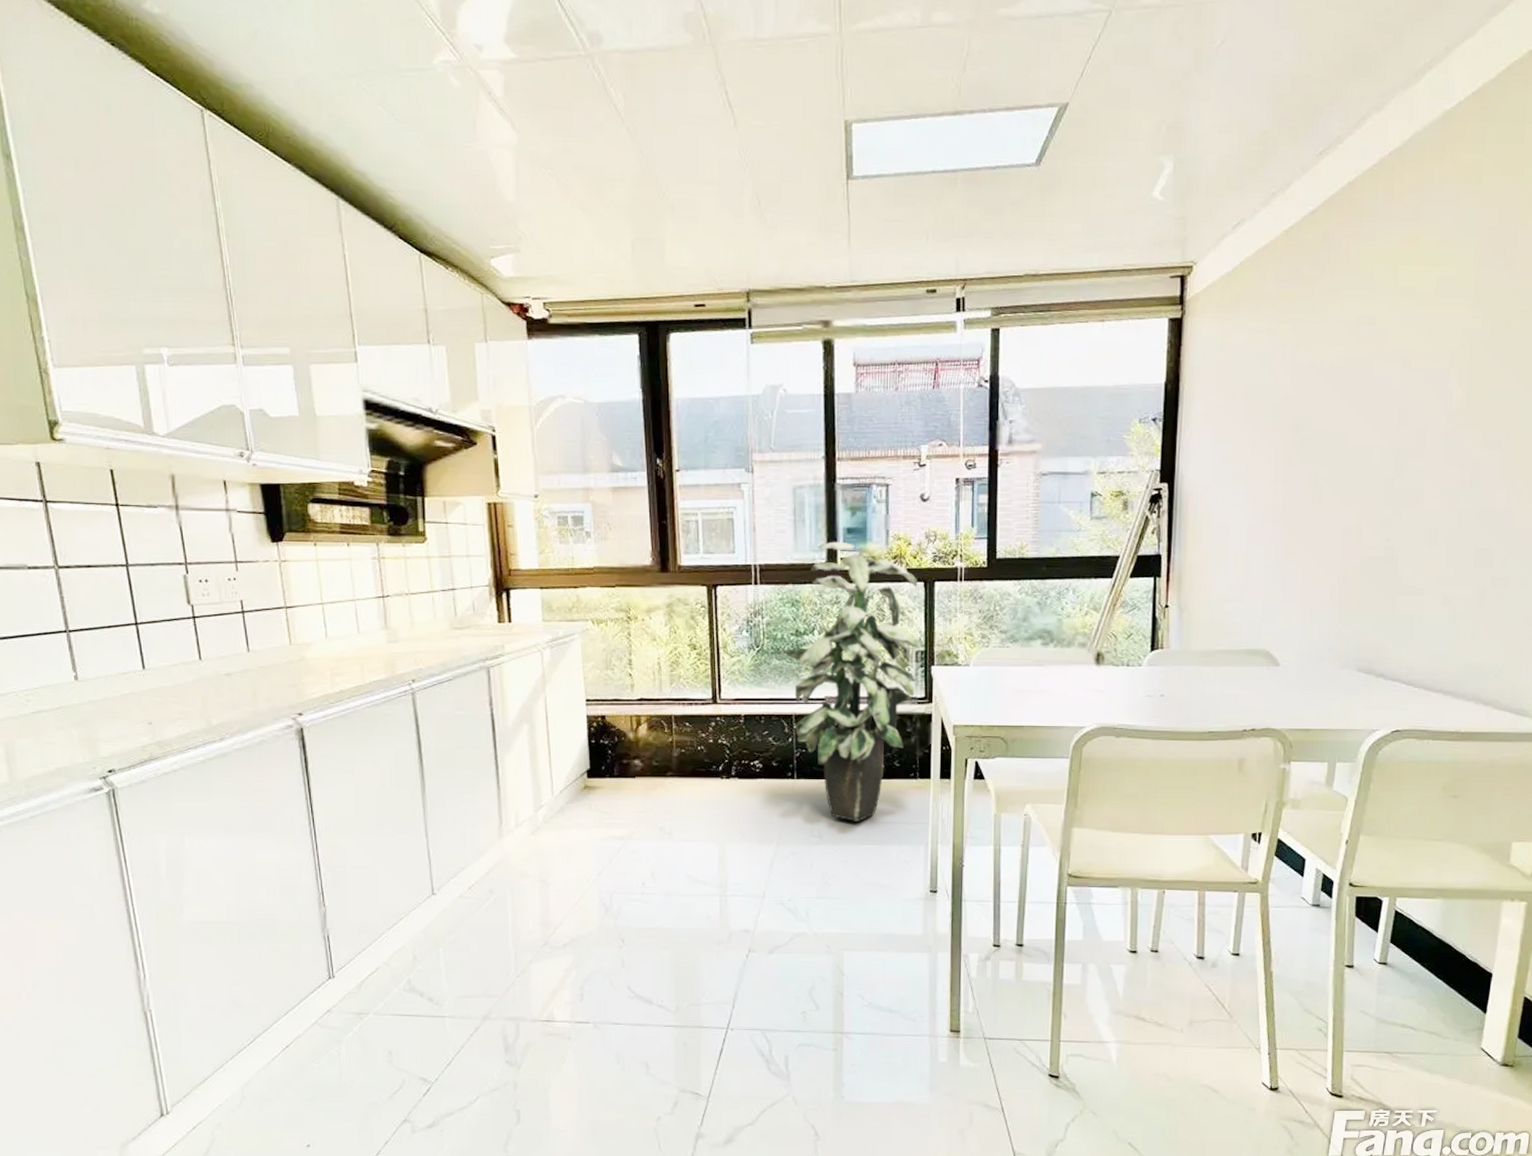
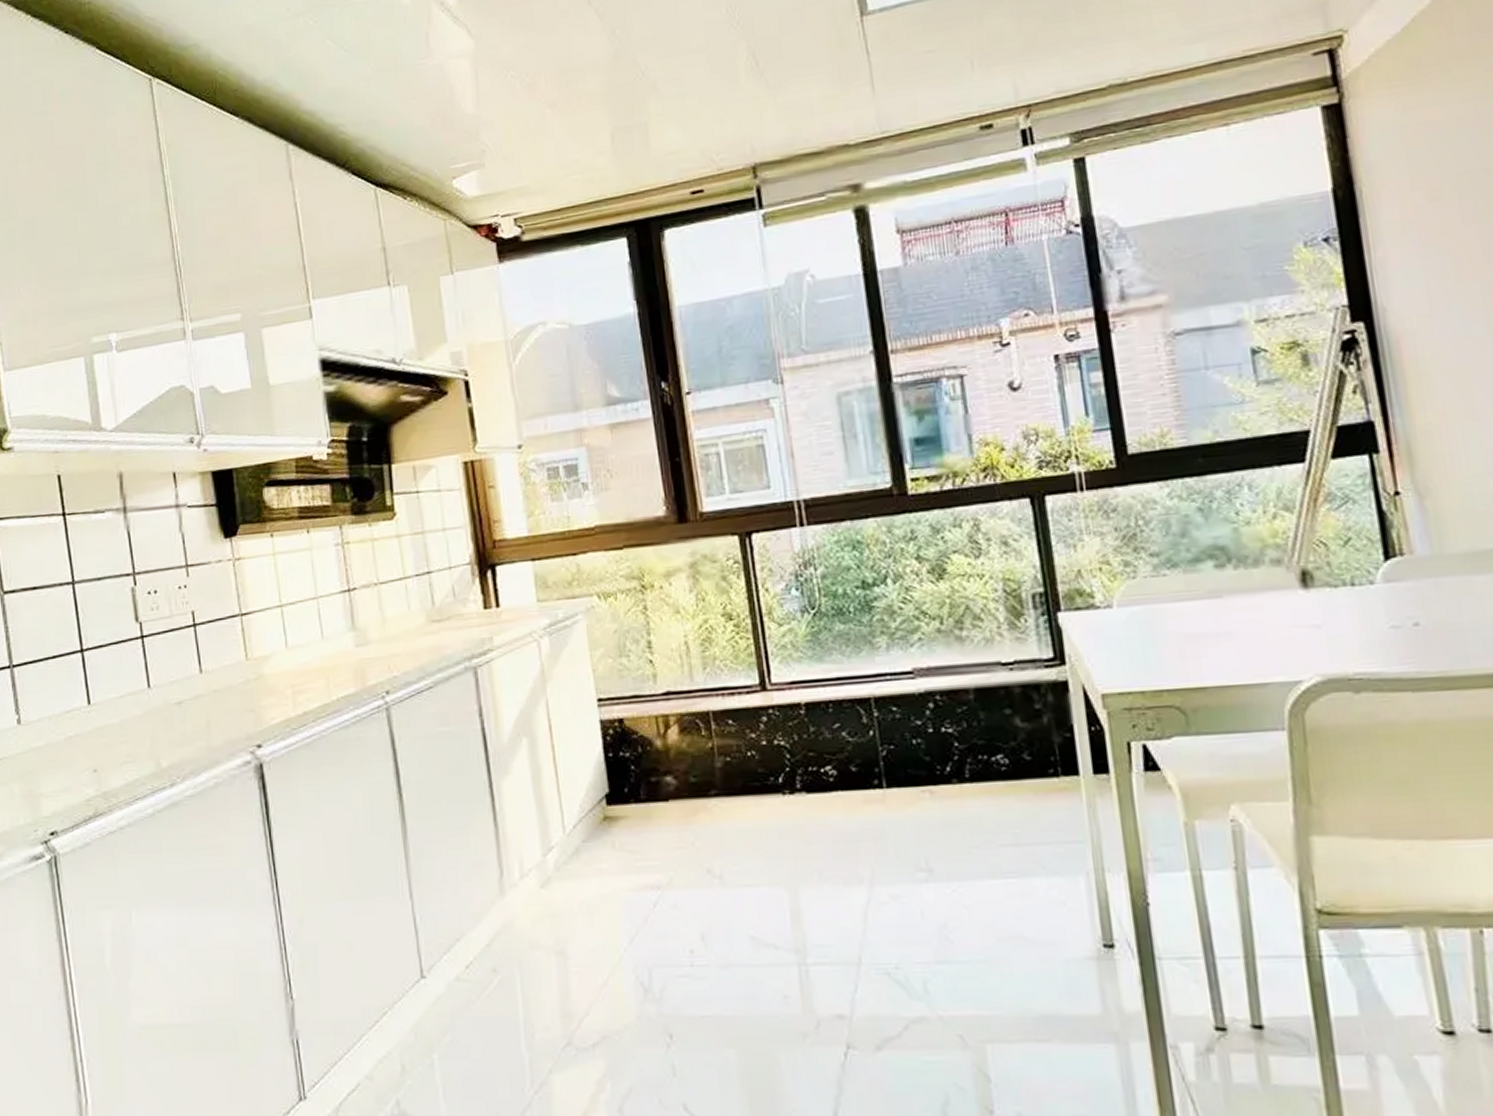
indoor plant: present [780,541,918,821] -> none [843,456,1039,845]

